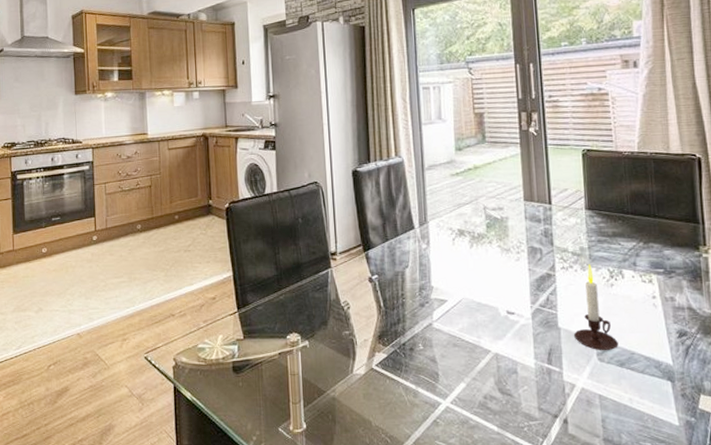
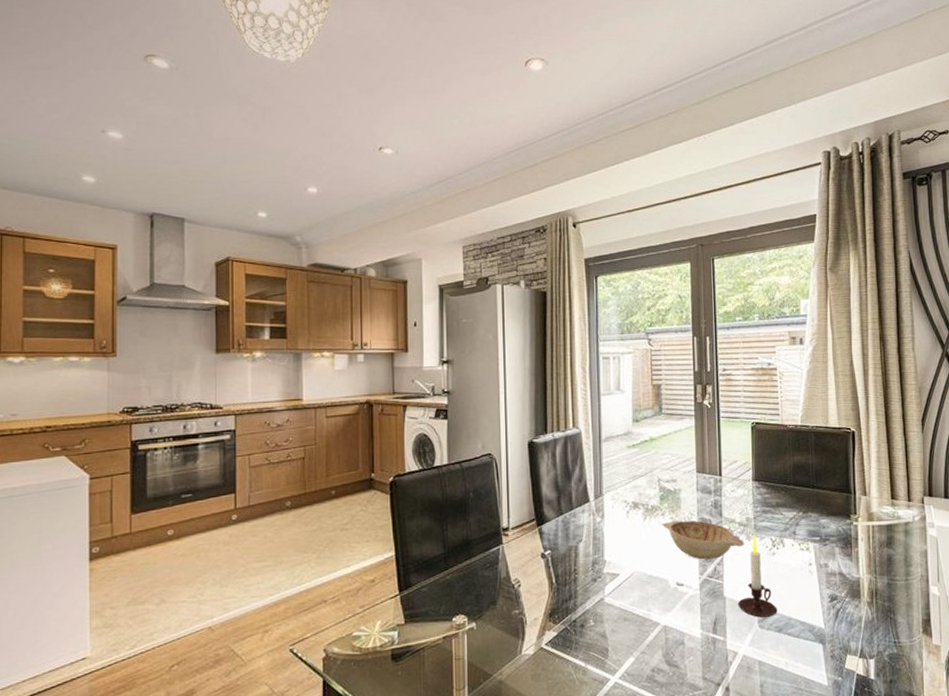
decorative bowl: none [488,249,580,289] -> present [661,520,745,560]

